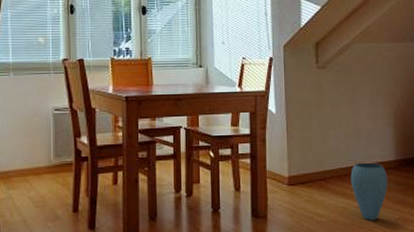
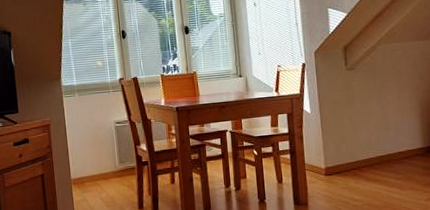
vase: present [350,162,388,221] -> none [381,151,417,202]

